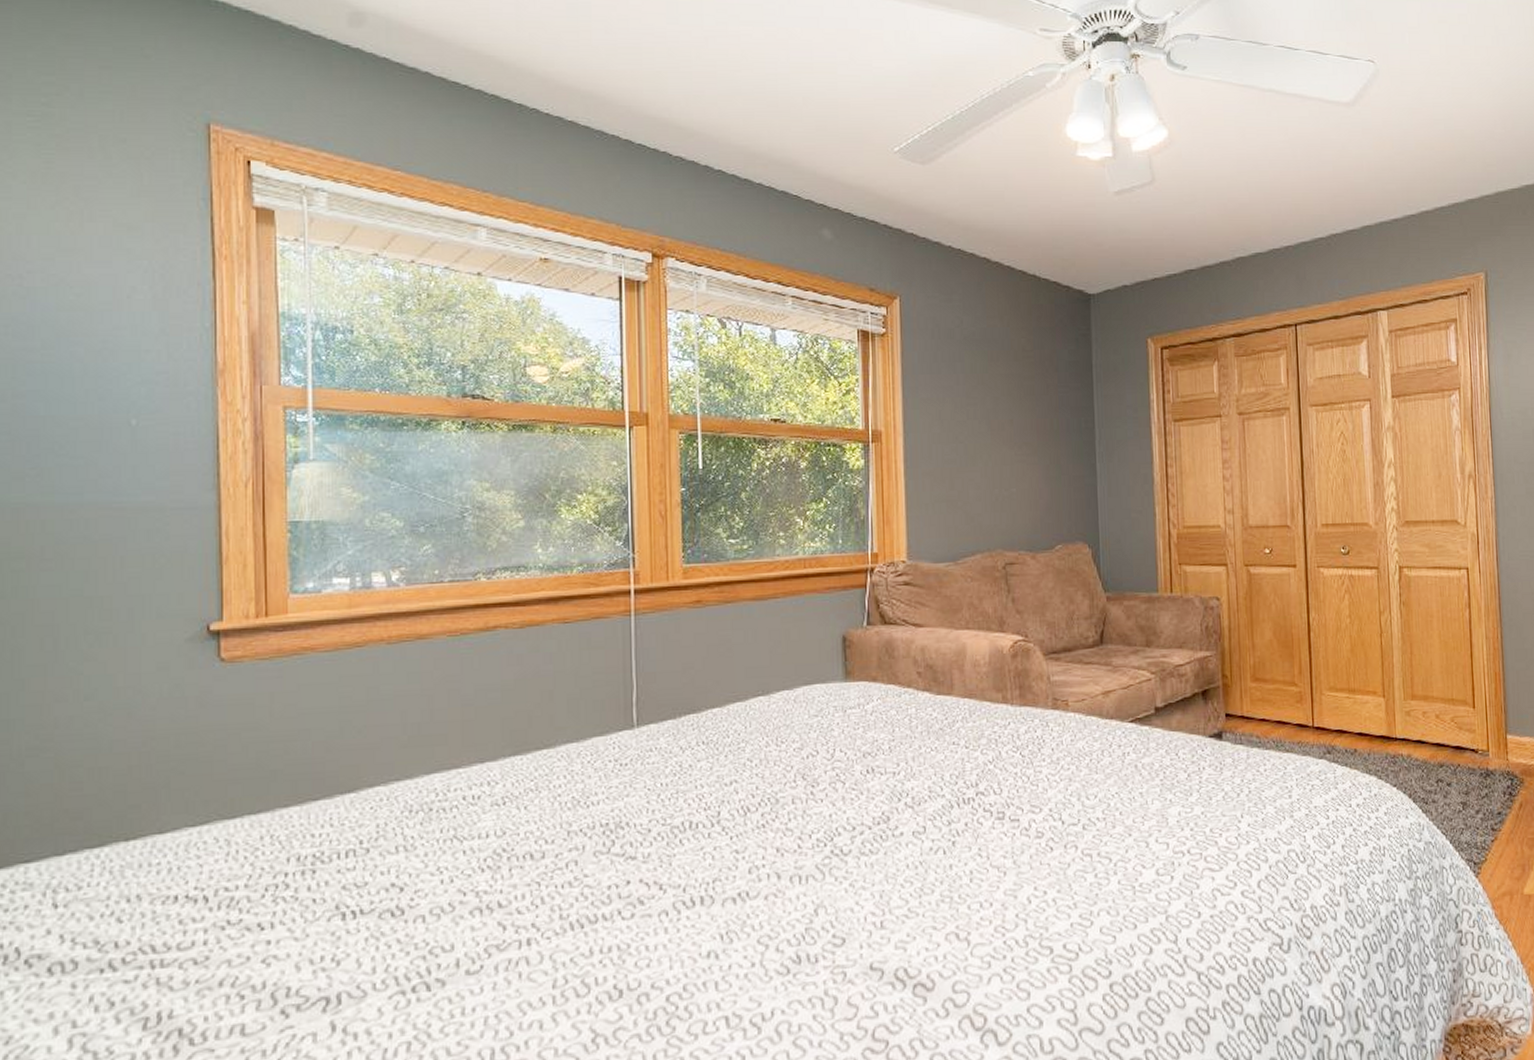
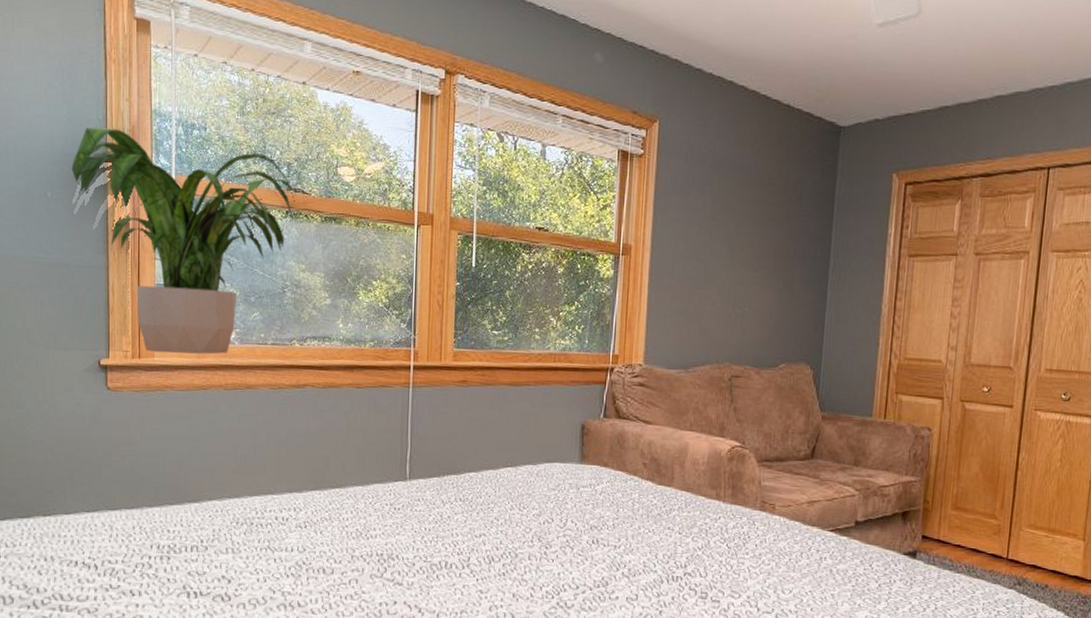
potted plant: none [166,336,475,608] -> present [71,126,296,355]

